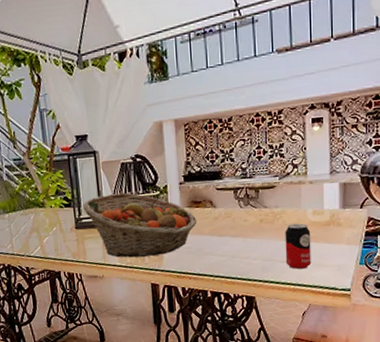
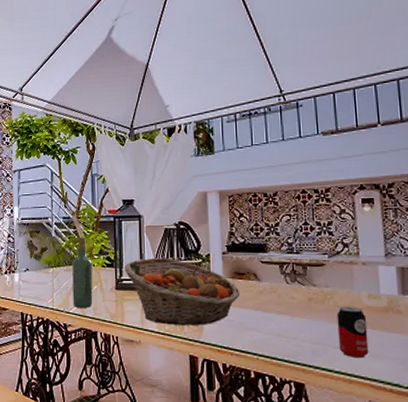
wine bottle: none [28,179,54,251] -> present [72,238,93,308]

